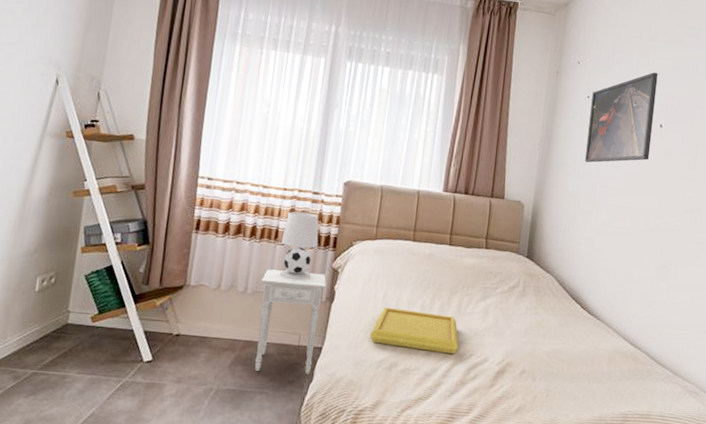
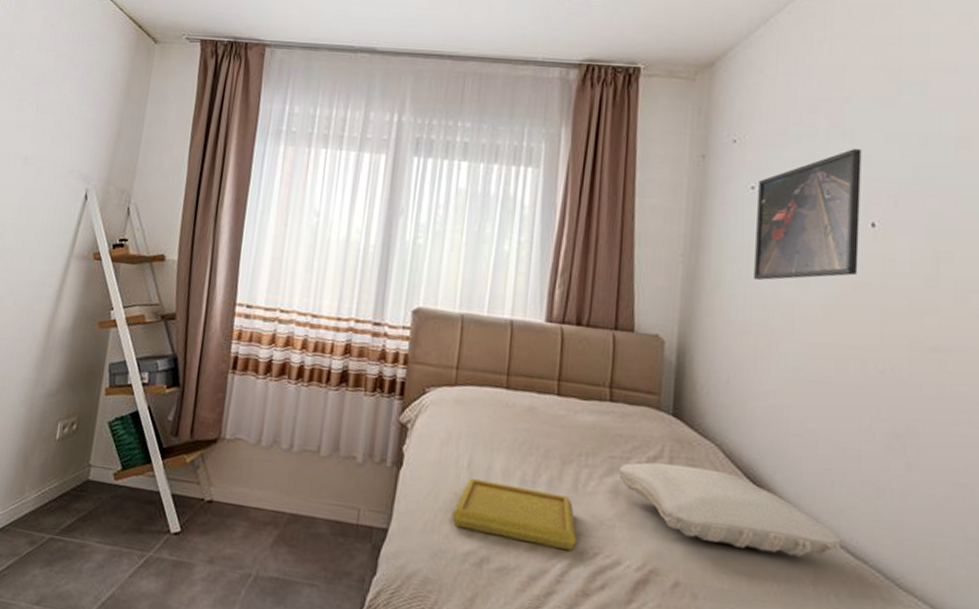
nightstand: present [255,269,326,374] -> none [302,421,392,565]
table lamp: present [279,211,319,281] -> none [332,347,382,438]
pillow: none [488,290,626,348] -> present [618,462,842,557]

